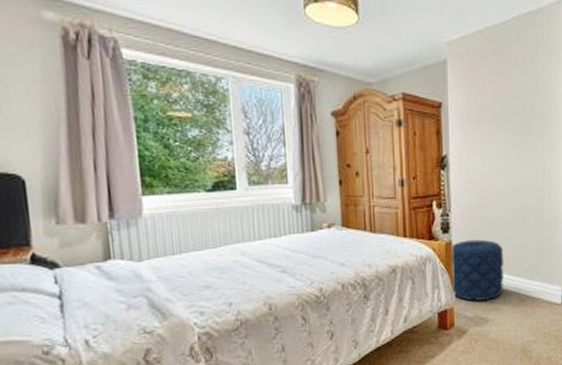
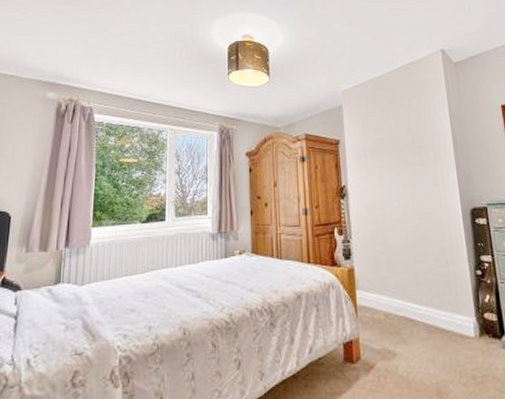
pouf: present [450,239,504,301] -> none [352,265,410,332]

